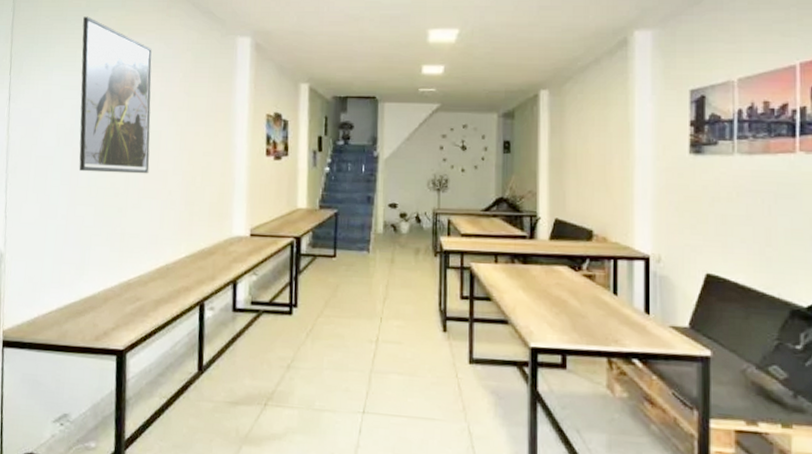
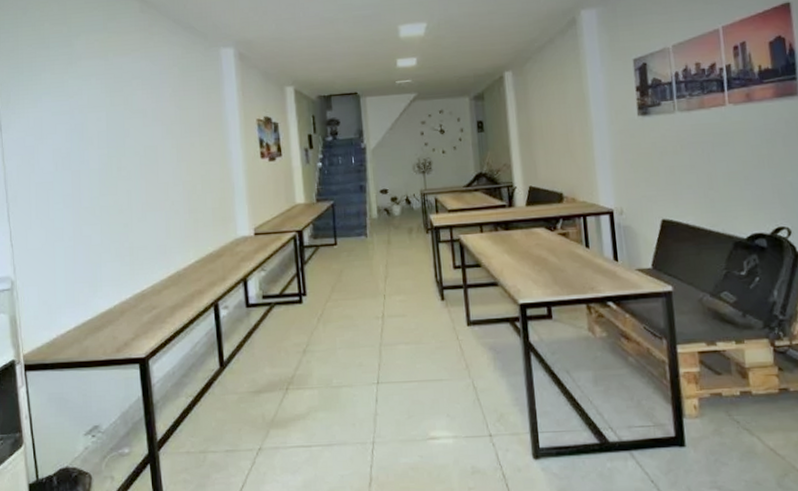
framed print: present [79,16,152,174] -> none [66,42,150,193]

